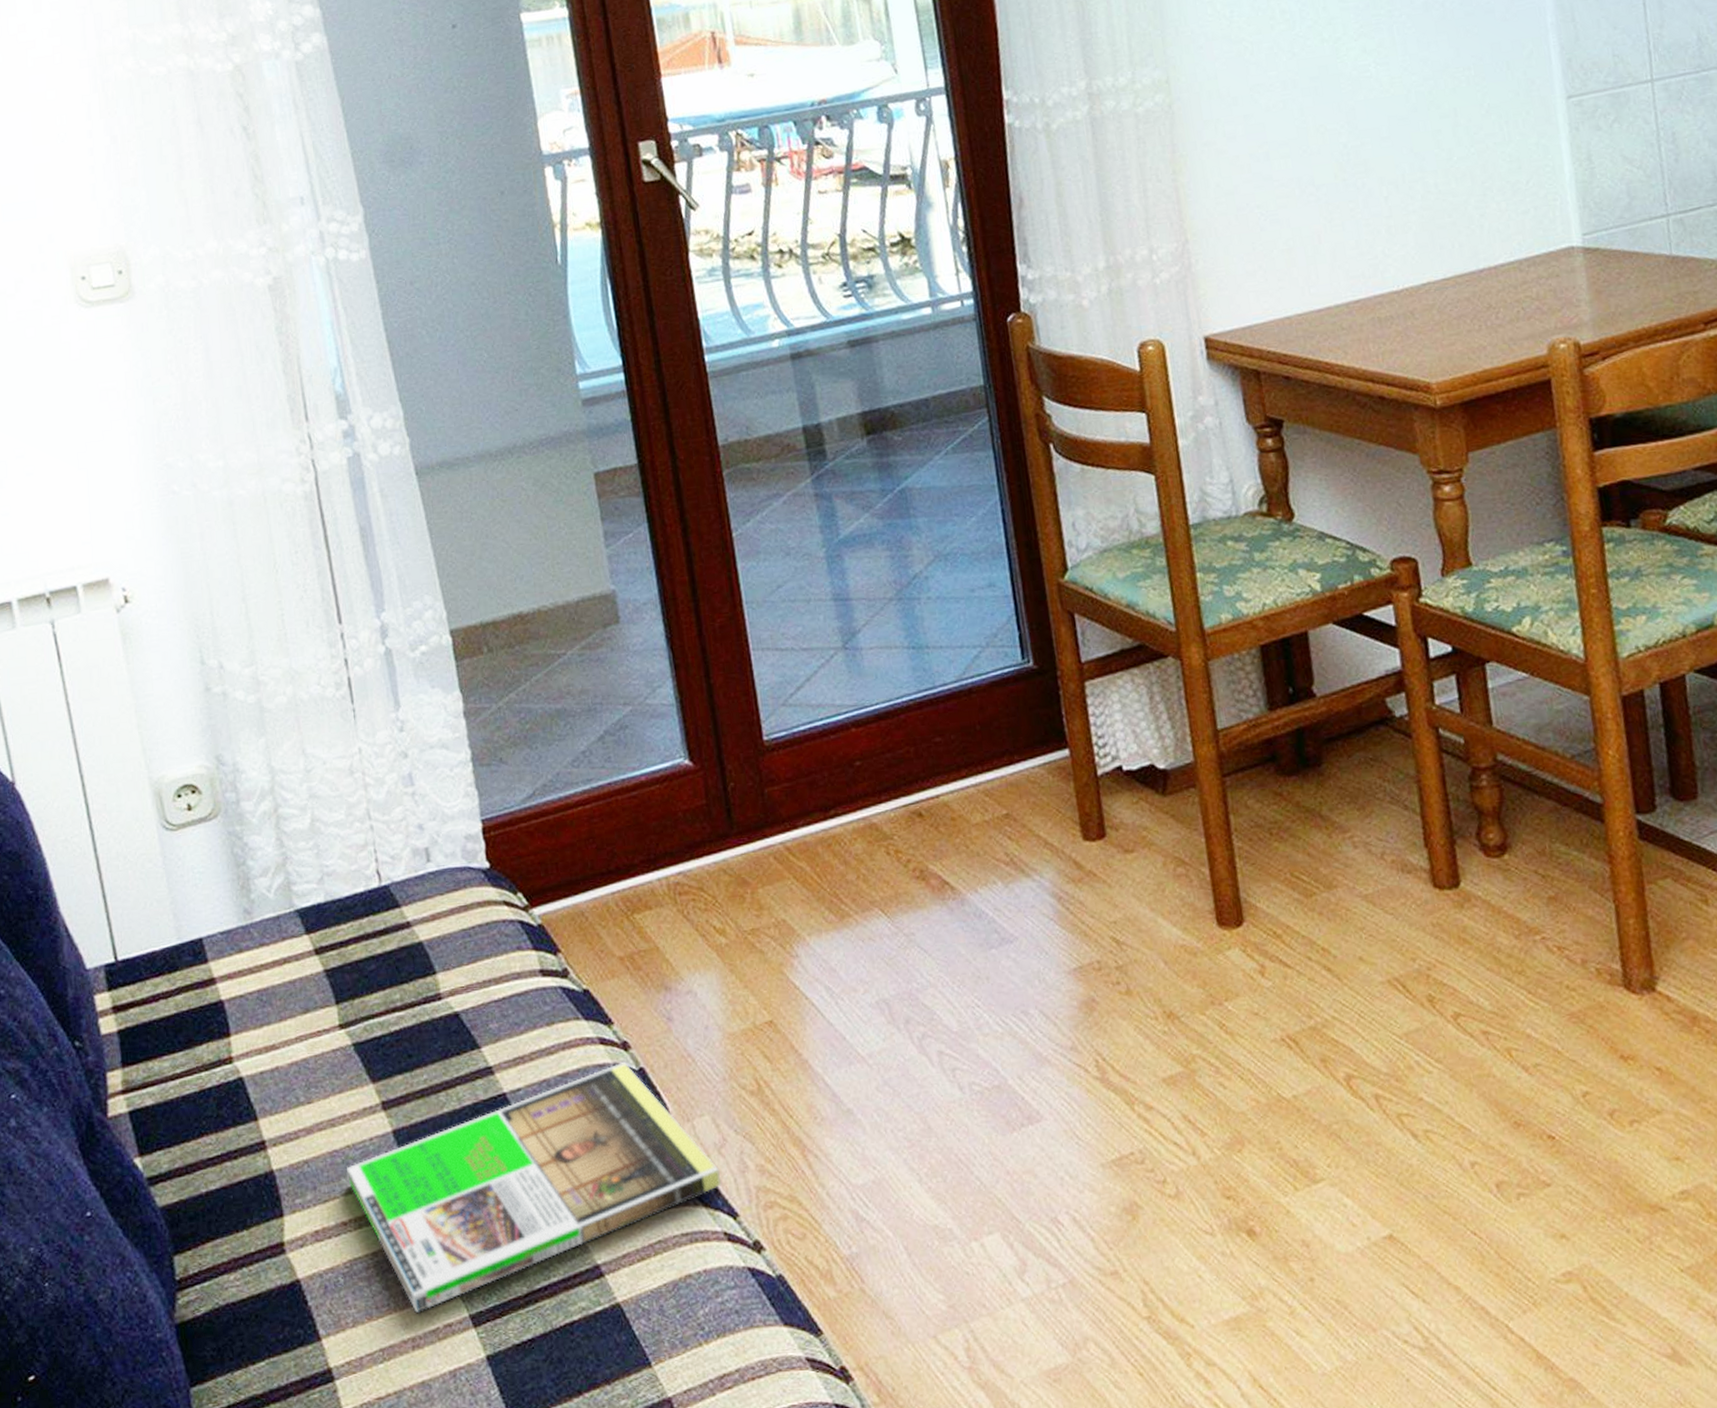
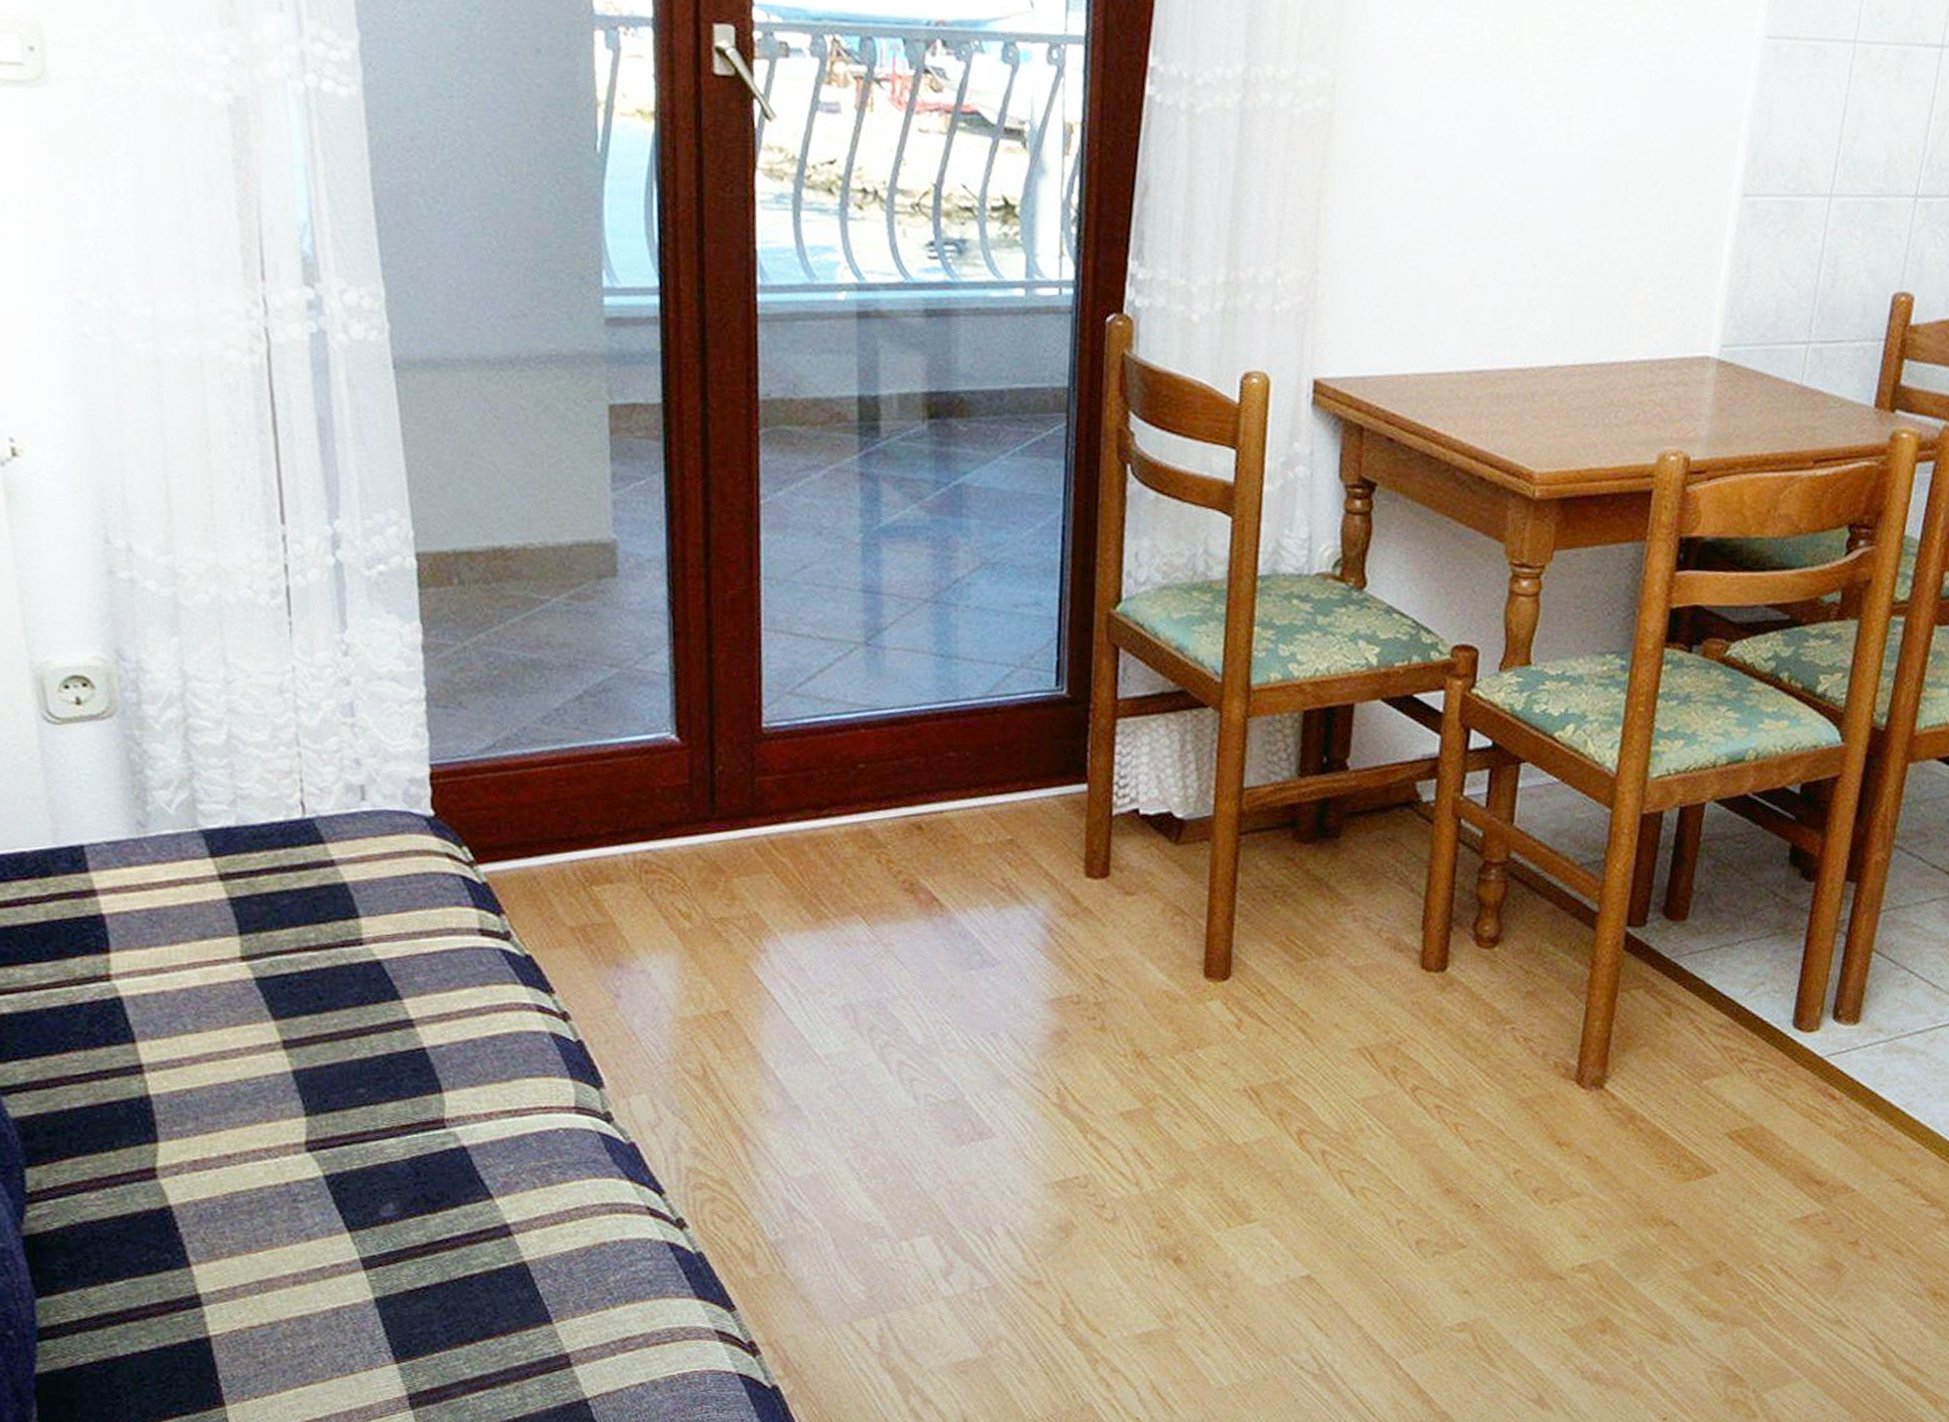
magazine: present [346,1061,722,1313] -> none [235,1031,651,1250]

